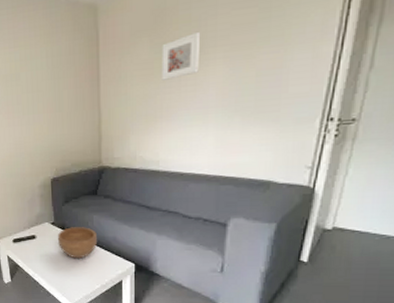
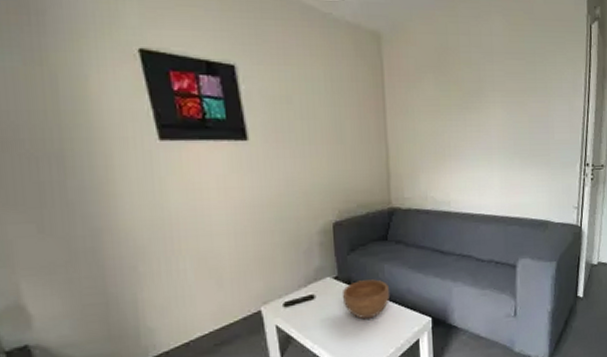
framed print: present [161,31,201,81] -> none [446,74,481,118]

